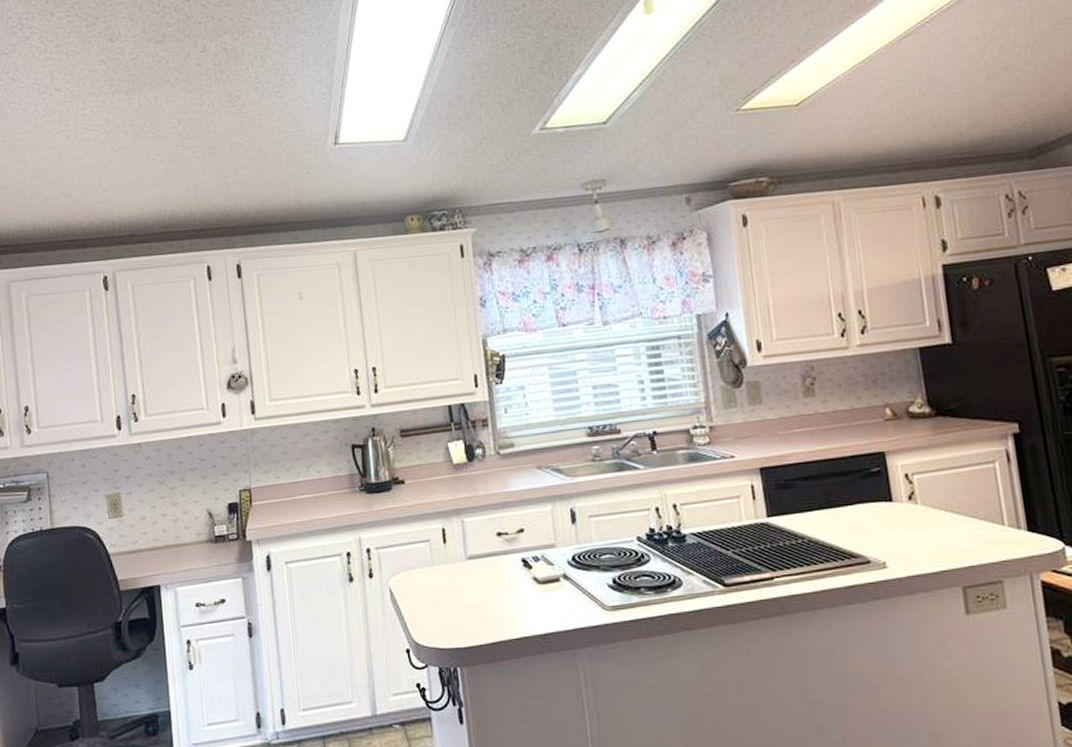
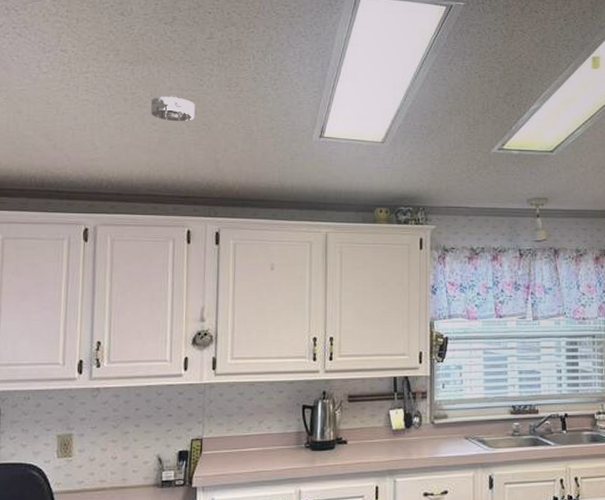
smoke detector: none [152,121,199,150] -> present [151,96,195,122]

